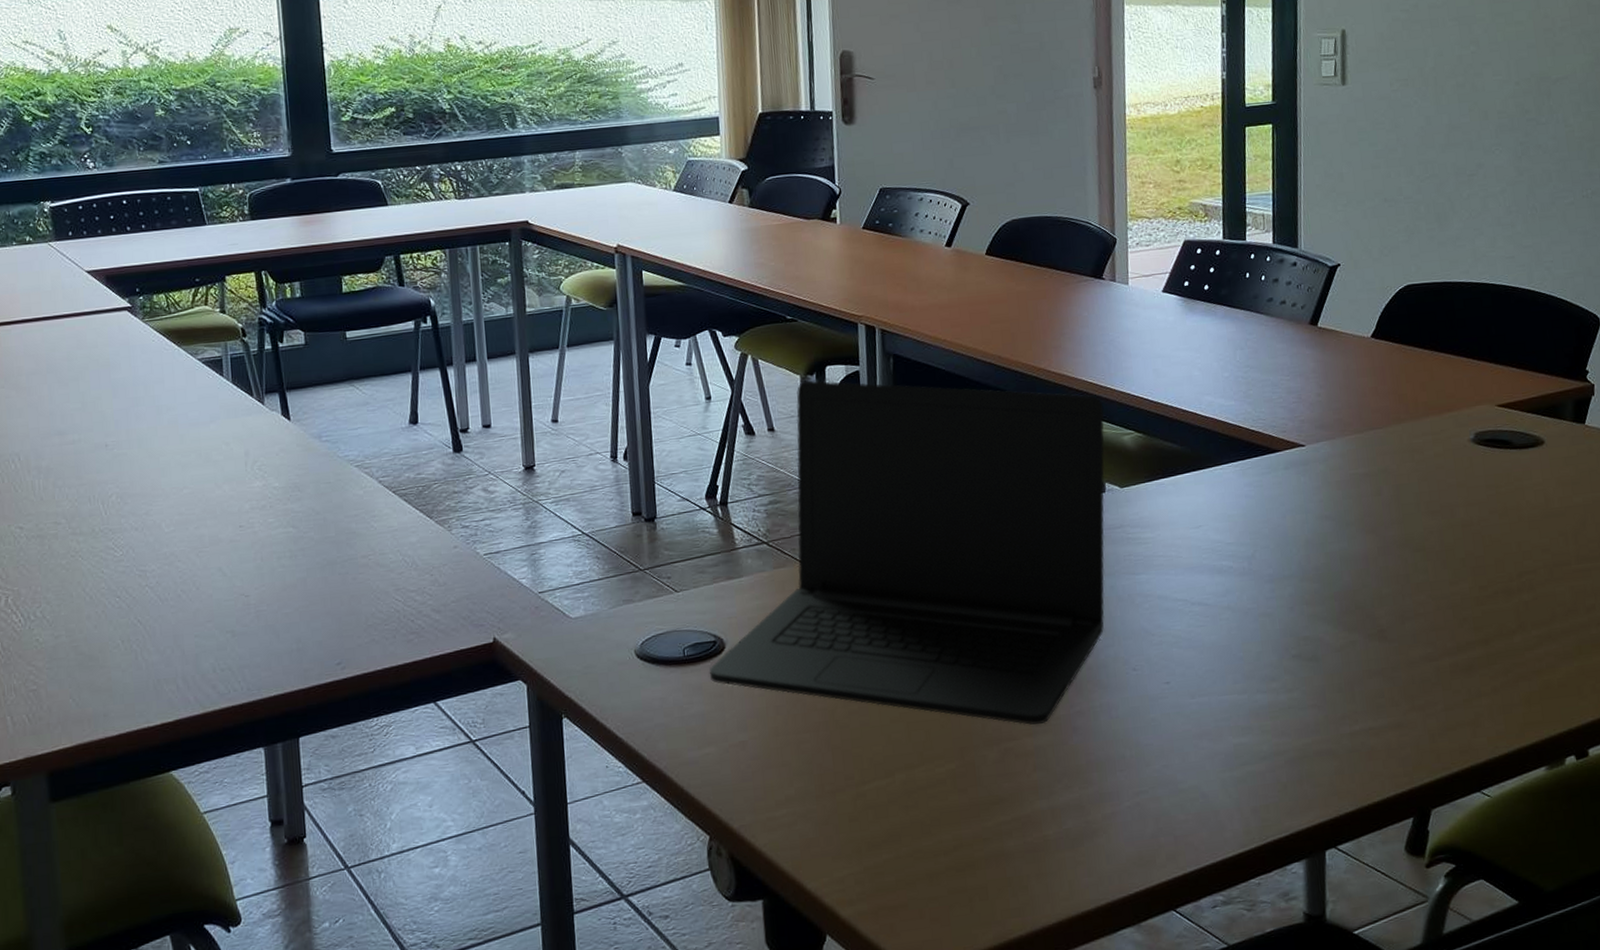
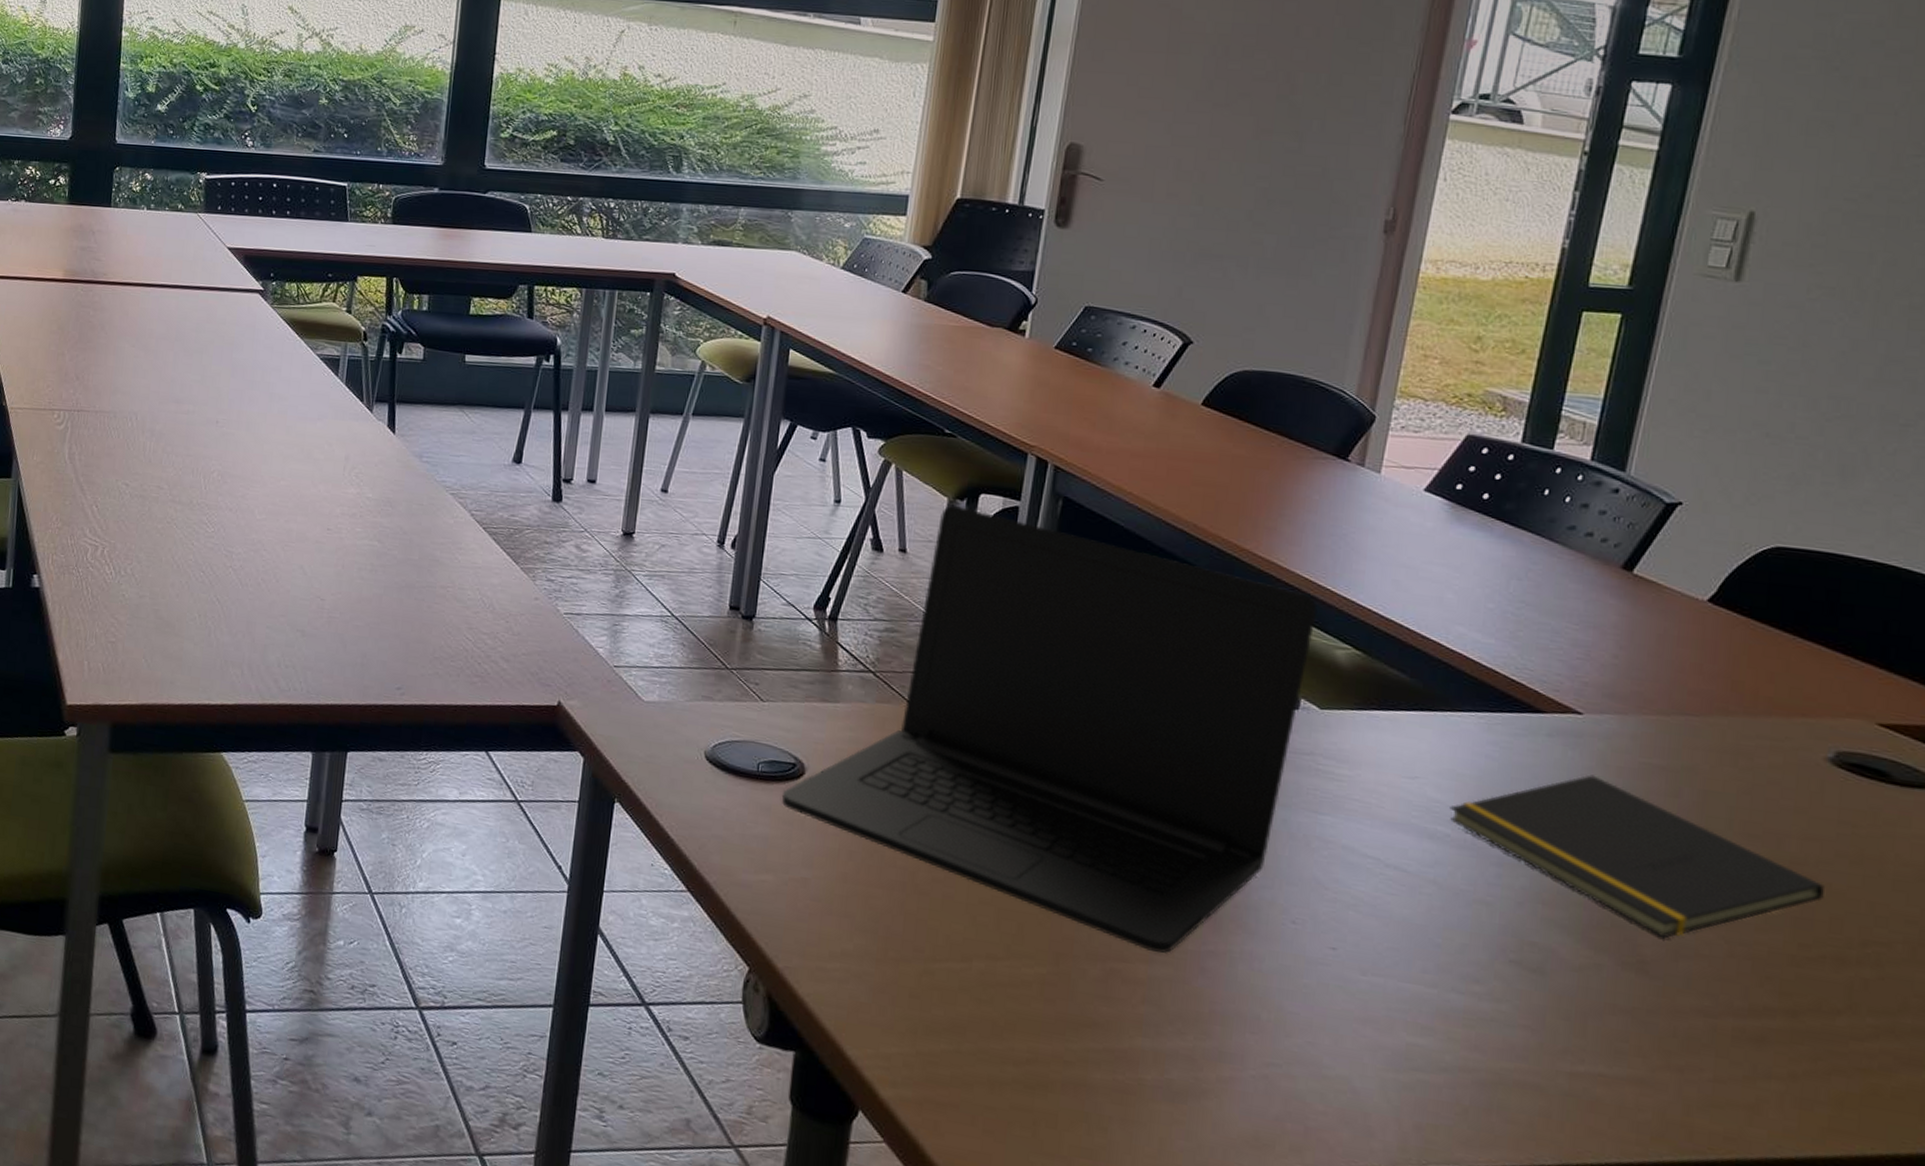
notepad: none [1228,492,1488,608] -> present [1449,774,1824,939]

